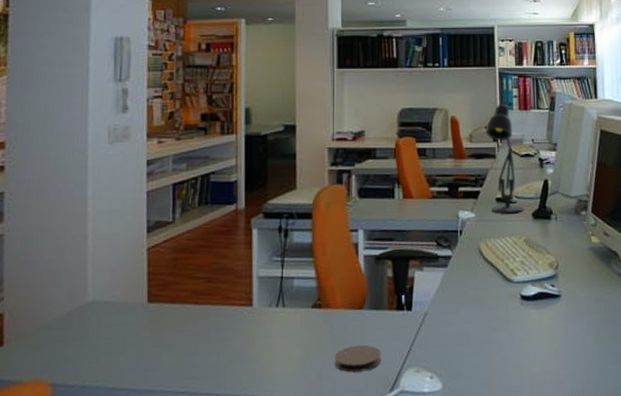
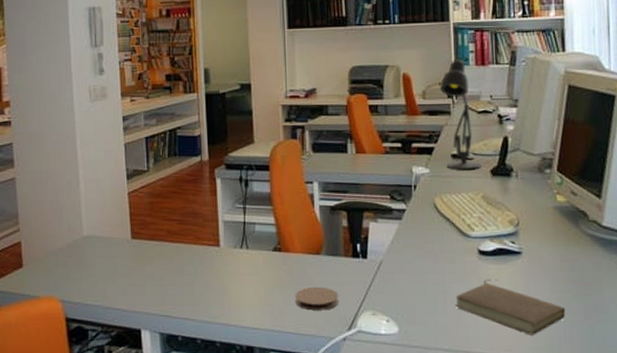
book: none [498,324,601,381] -> present [454,278,566,335]

